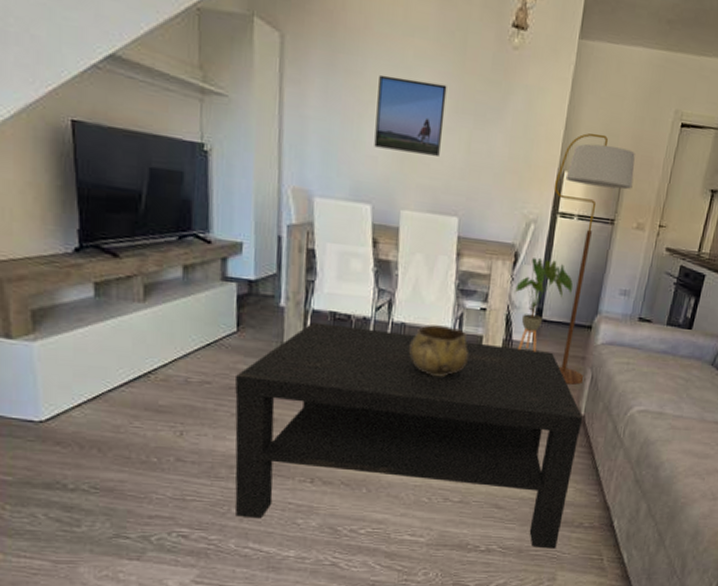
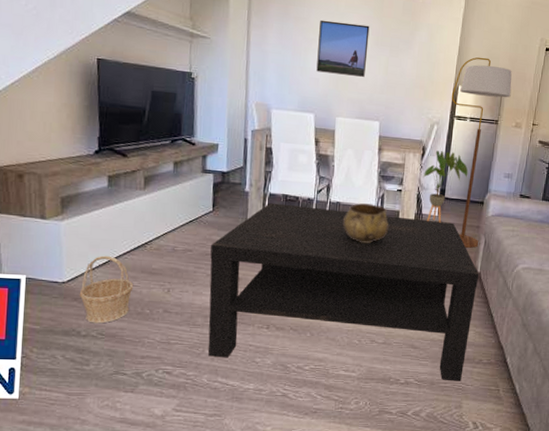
basket: none [62,387,135,475] -> present [79,255,134,324]

